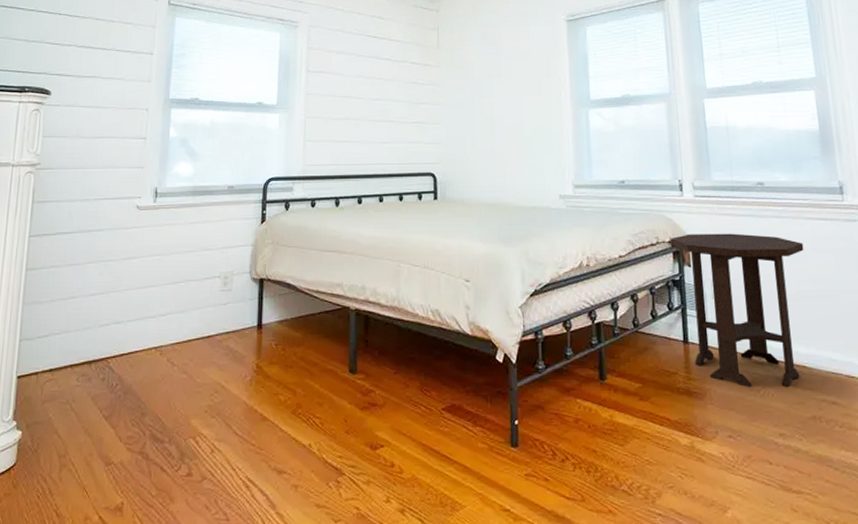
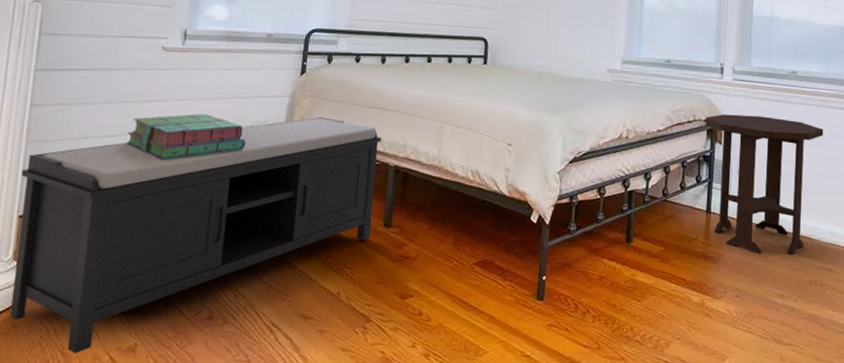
bench: none [10,264,341,513] -> present [9,117,382,353]
stack of books: none [107,268,215,315] -> present [125,113,246,160]

